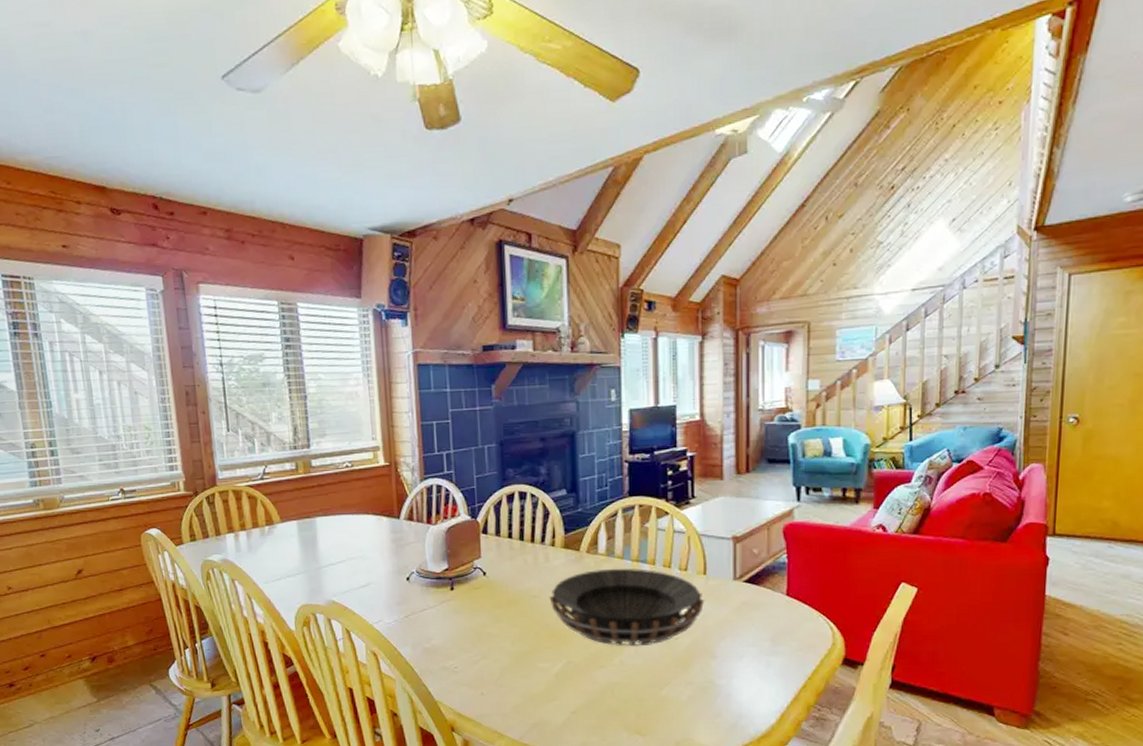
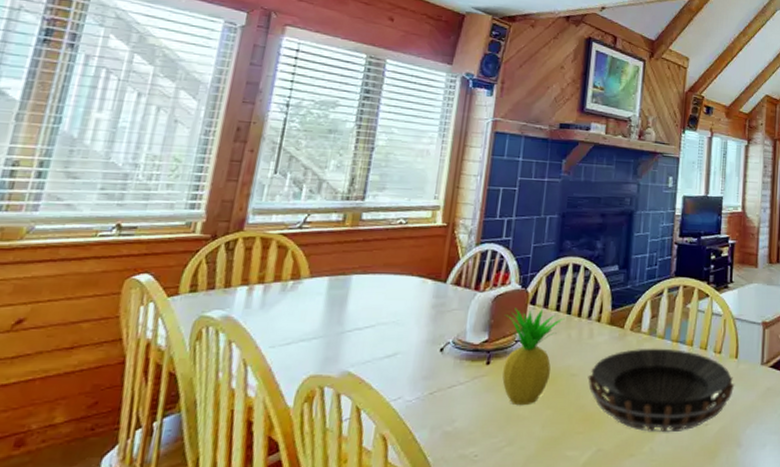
fruit: none [459,537,520,625] -> present [502,308,566,406]

